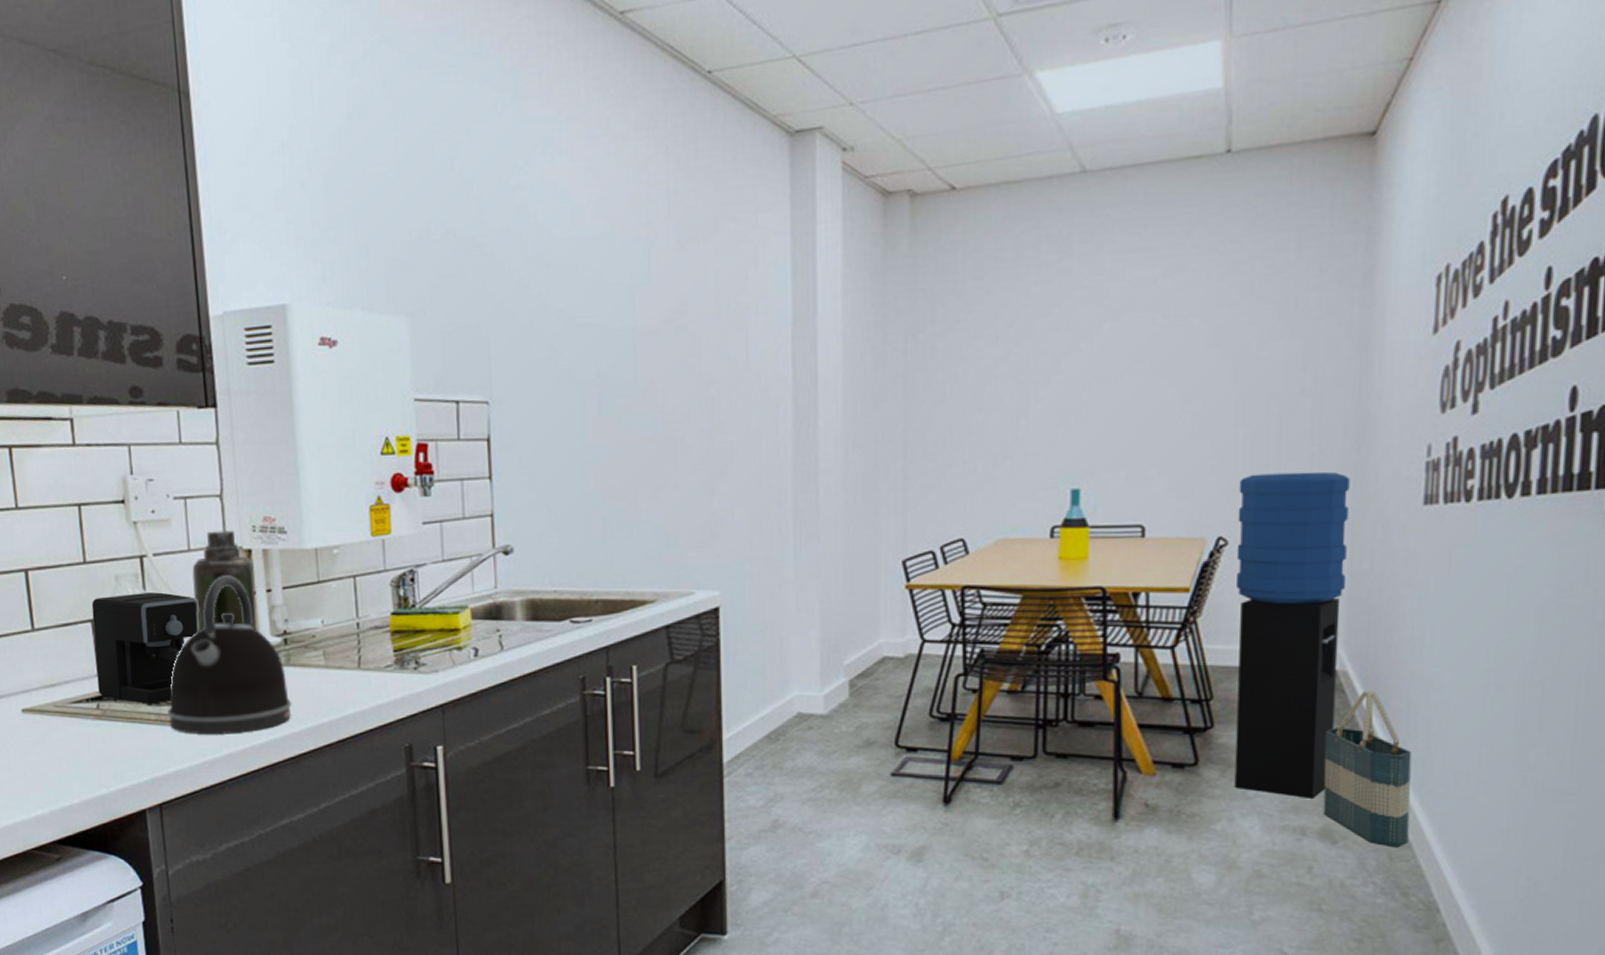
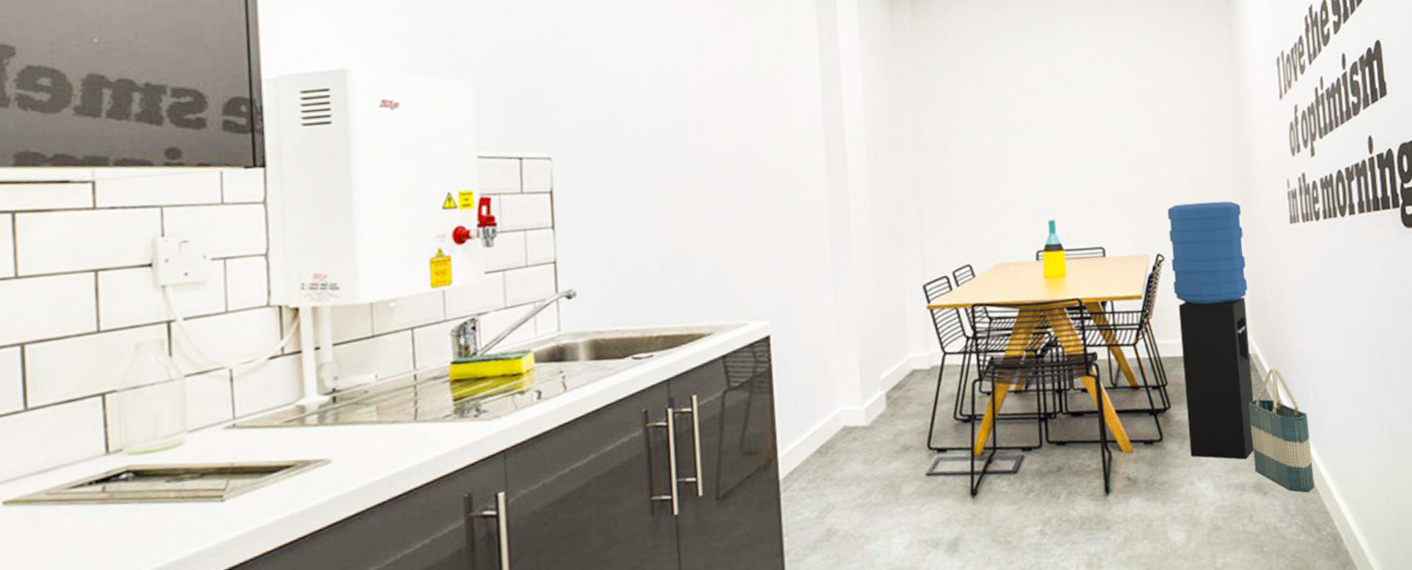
coffee maker: present [91,592,199,704] -> none [103,358,234,481]
kettle: present [167,575,292,735] -> none [190,335,340,508]
canister: present [192,530,257,631] -> none [229,289,303,396]

